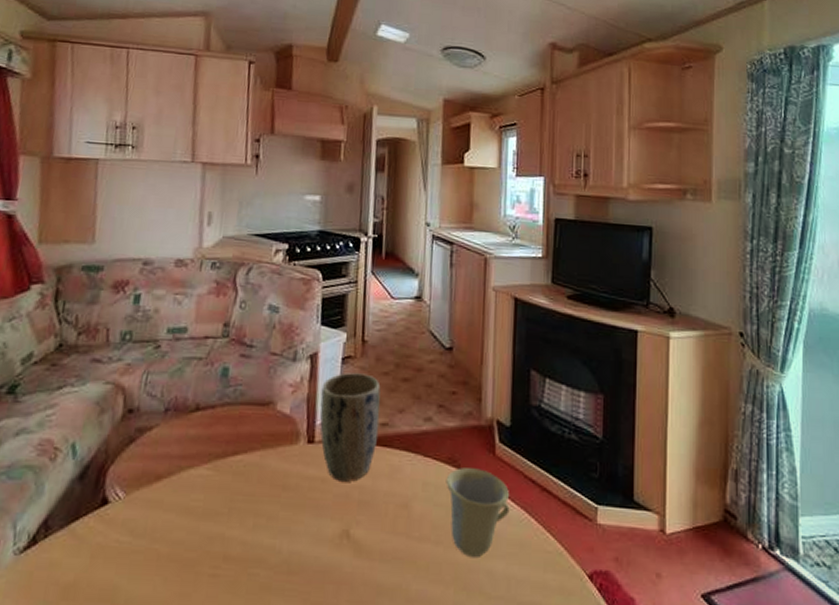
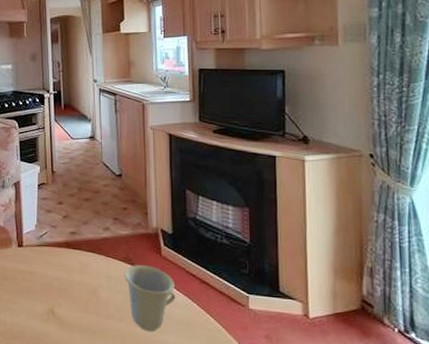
plant pot: present [319,372,381,482] -> none [25,195,70,275]

